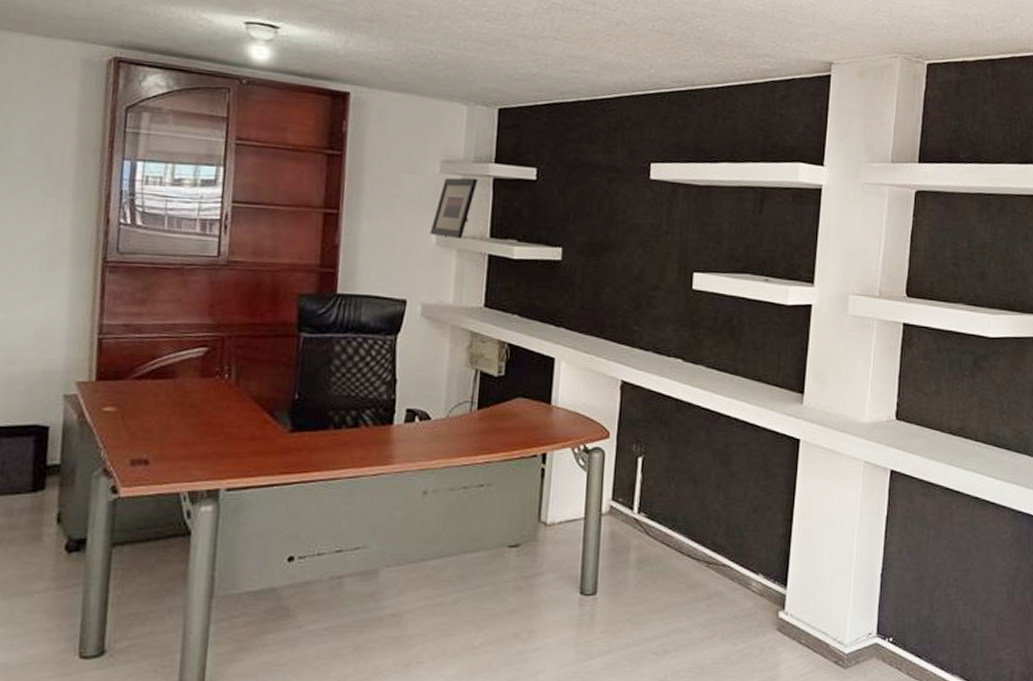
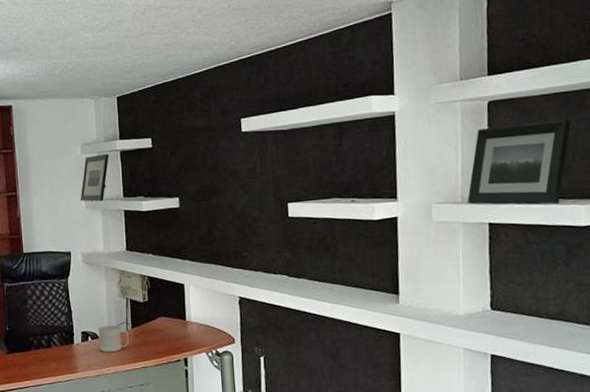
mug: none [429,403,472,439] -> present [98,325,129,352]
picture frame: none [885,219,990,311] -> present [467,119,571,205]

